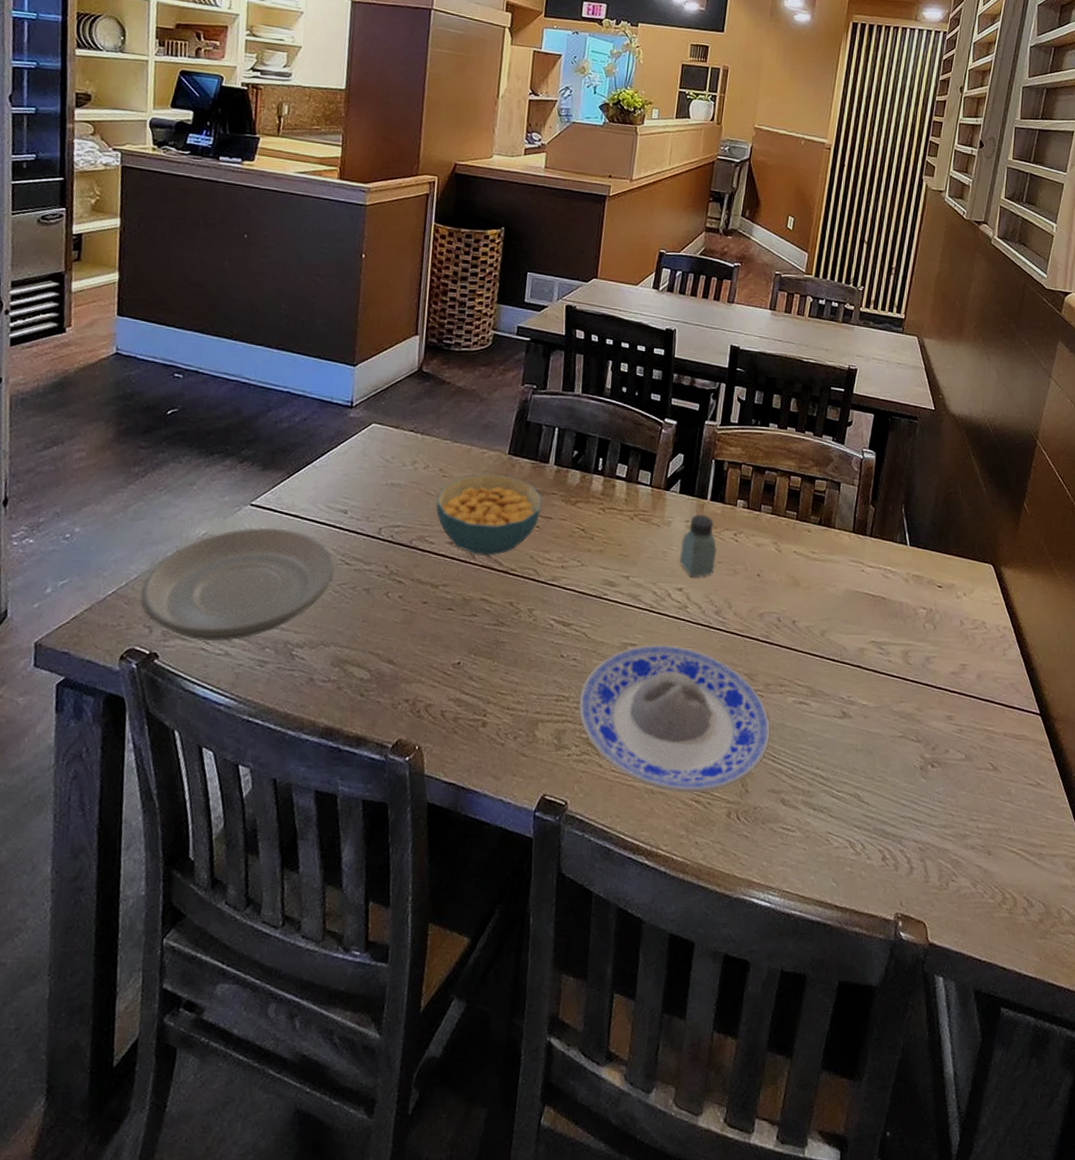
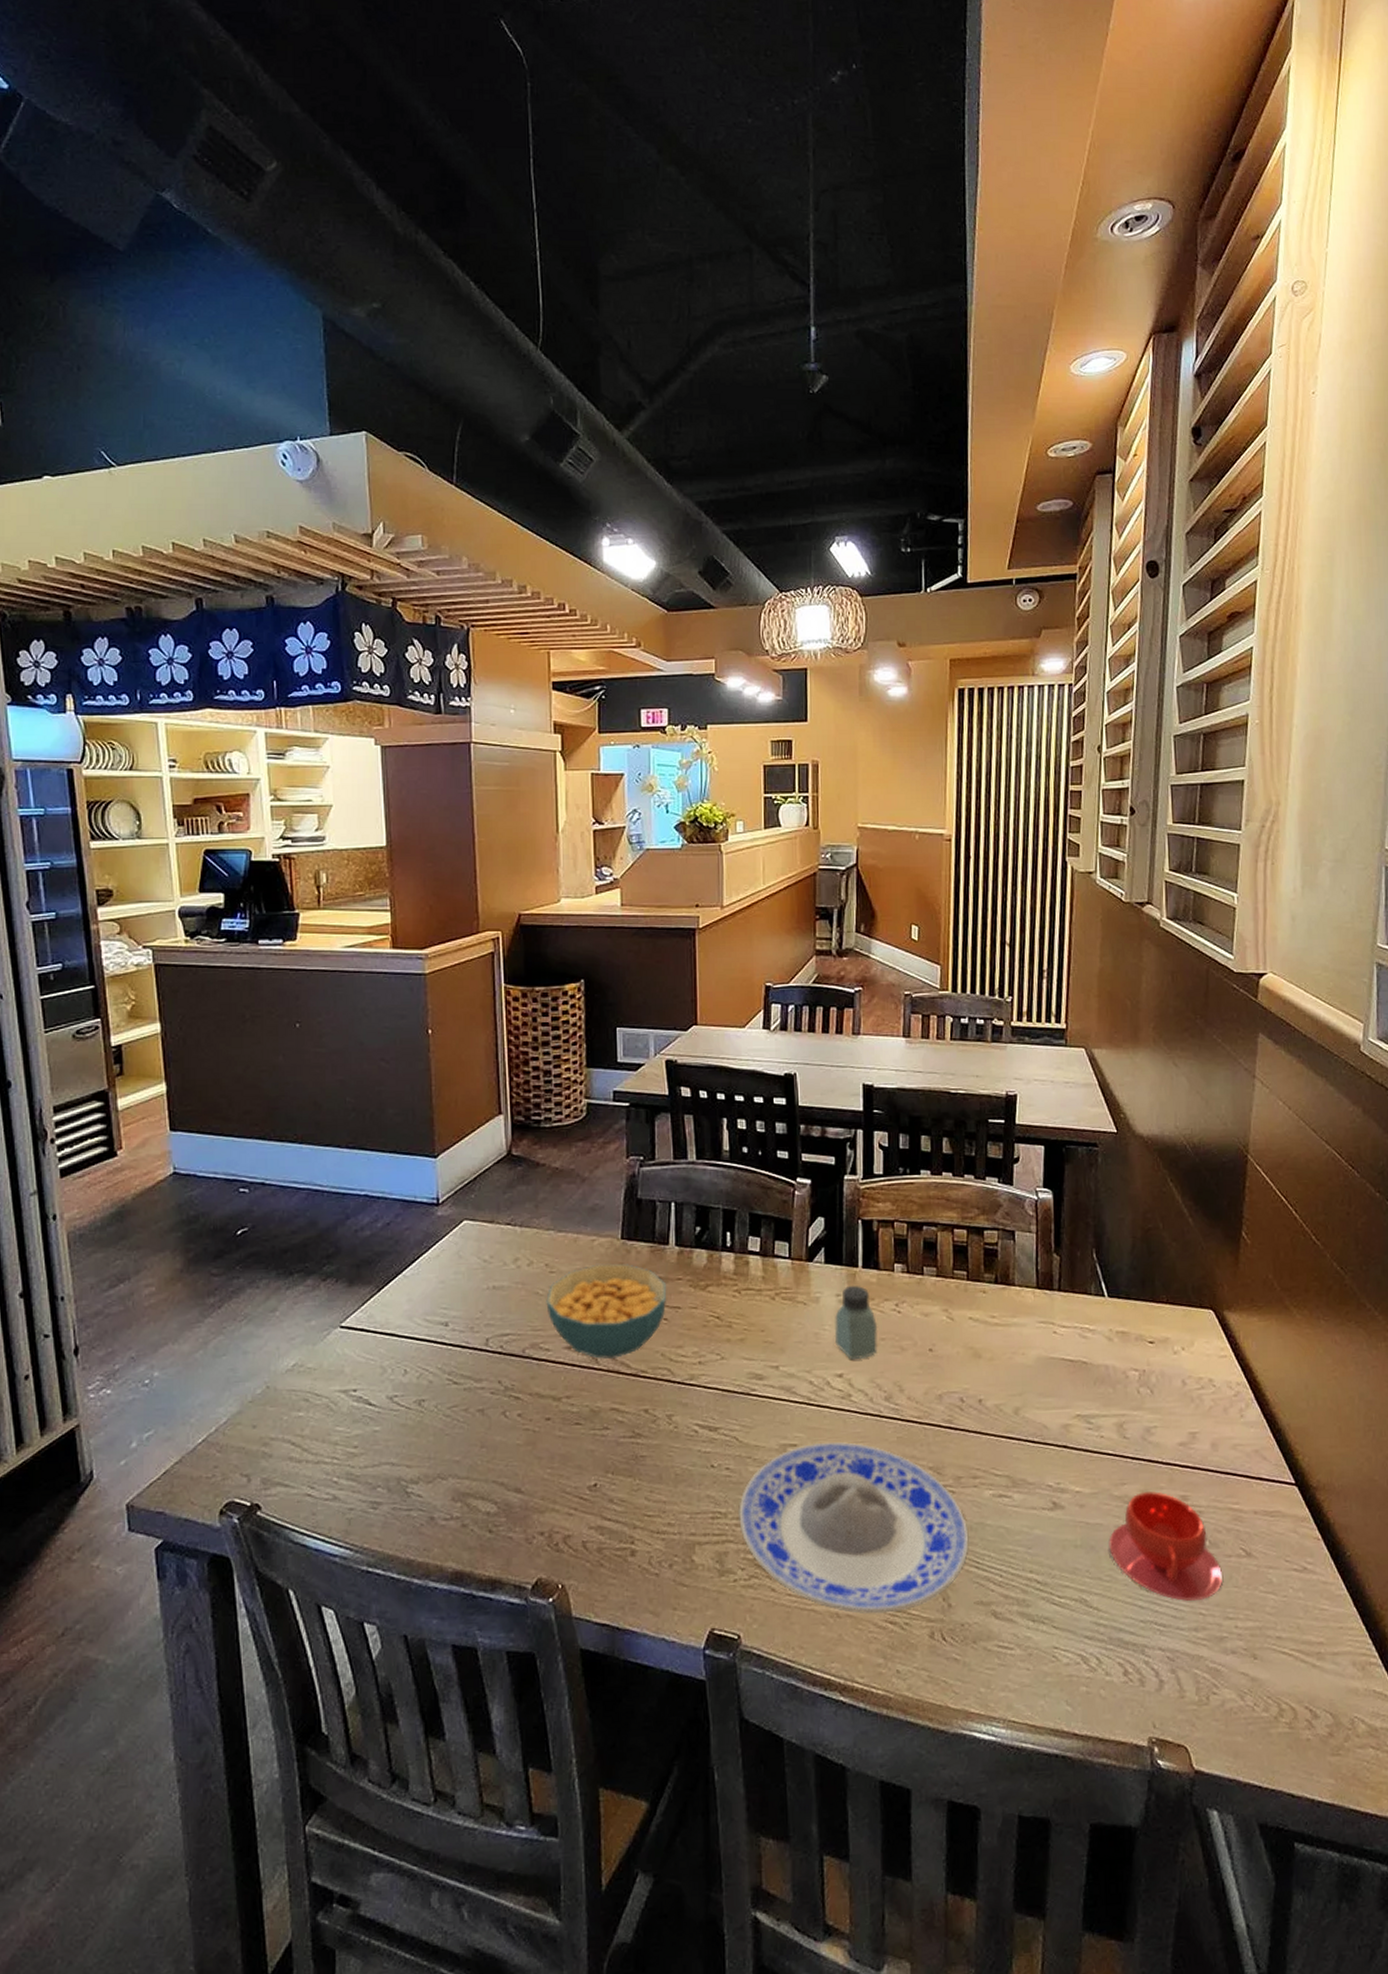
plate: present [139,528,334,641] -> none [232,1350,442,1485]
teacup: none [883,710,973,804] -> present [1109,1491,1223,1601]

